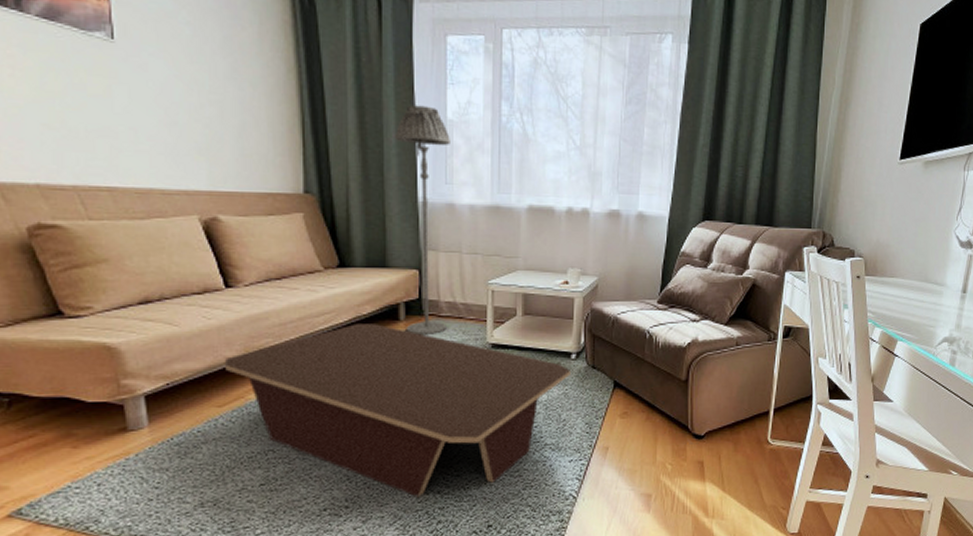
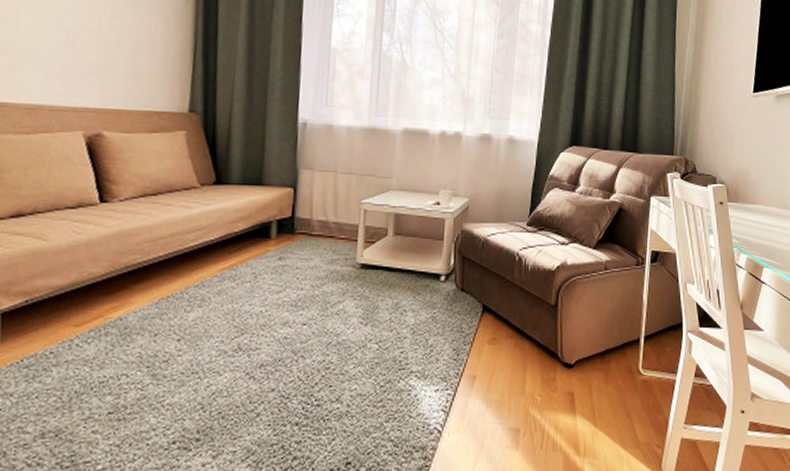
coffee table: present [225,324,570,497] -> none [88,241,439,430]
floor lamp: present [396,105,450,336] -> none [276,34,333,255]

